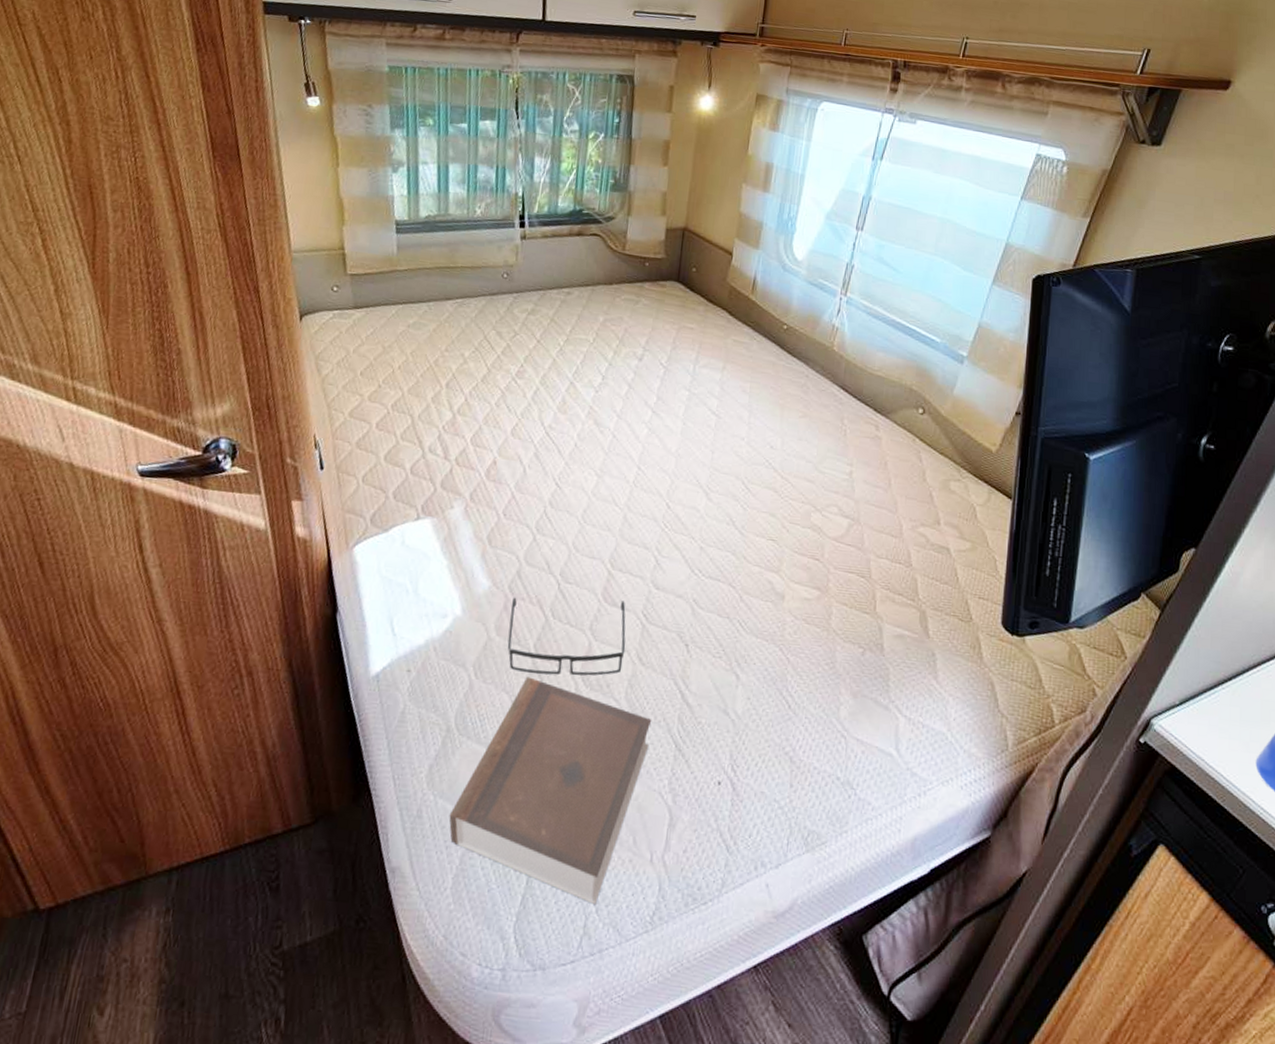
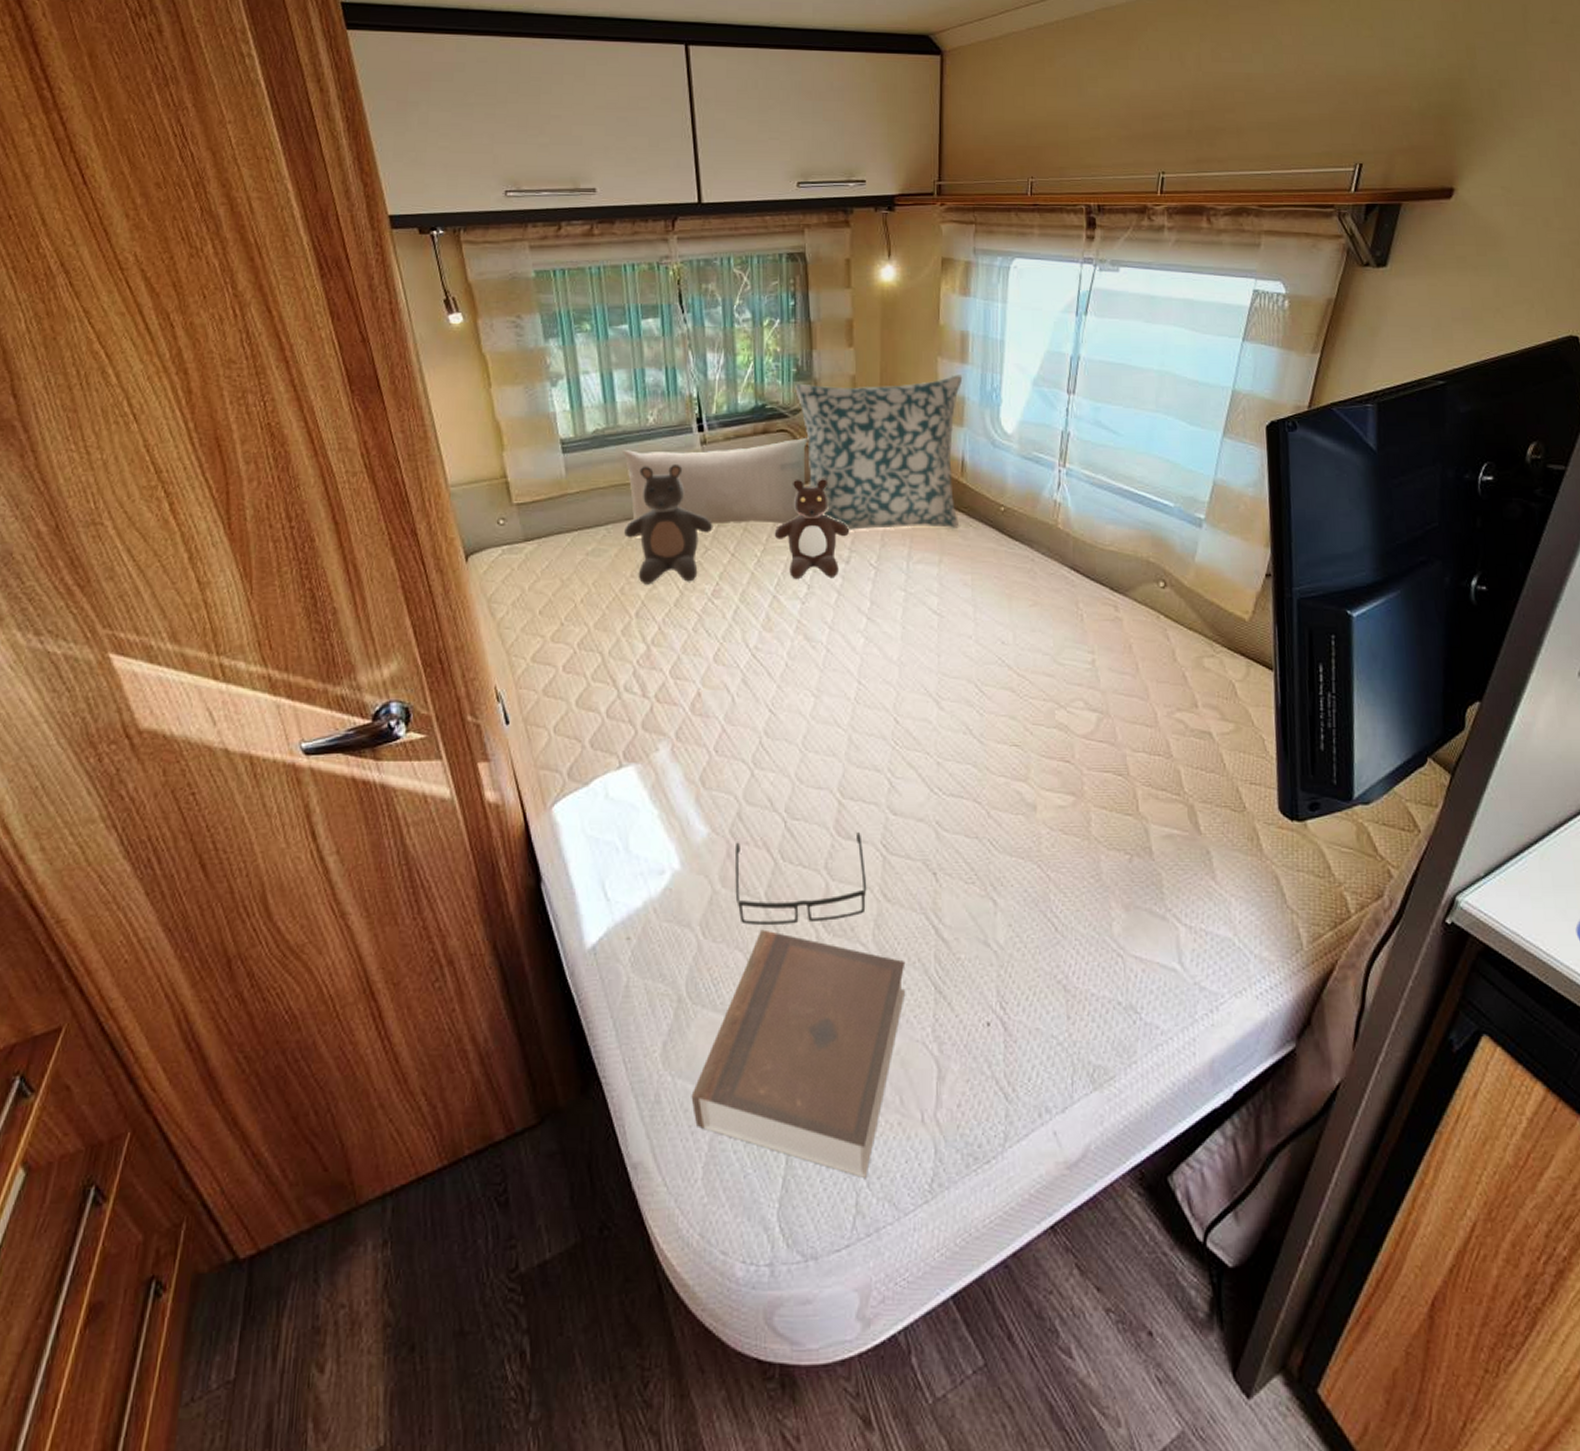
teddy bear: none [444,253,524,362] -> present [624,465,713,585]
pillow: none [450,236,617,319] -> present [623,437,808,538]
stuffed animal: none [577,279,646,372] -> present [774,477,850,580]
pillow: none [611,194,763,340] -> present [795,375,963,530]

